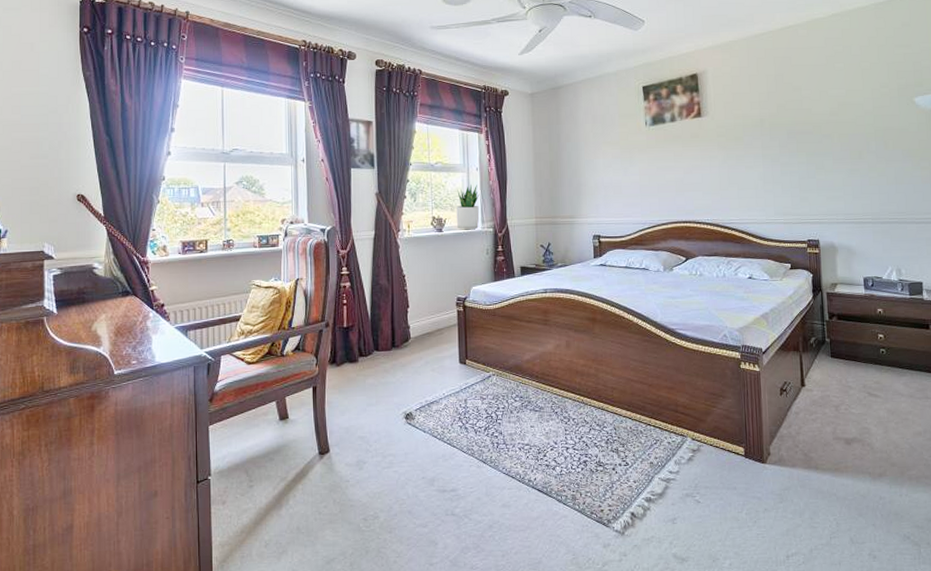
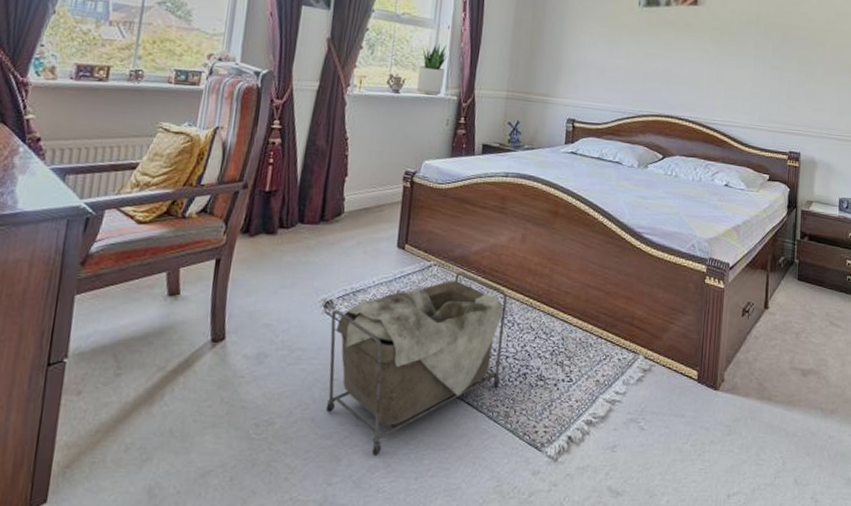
laundry basket: none [413,378,564,540] -> present [325,271,507,457]

